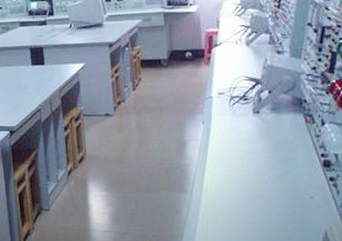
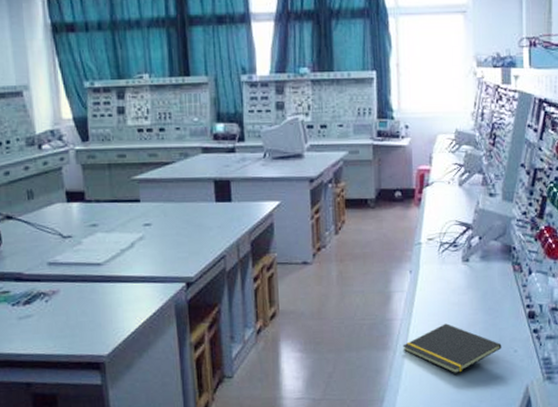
notepad: none [198,170,297,217] -> present [402,323,502,374]

